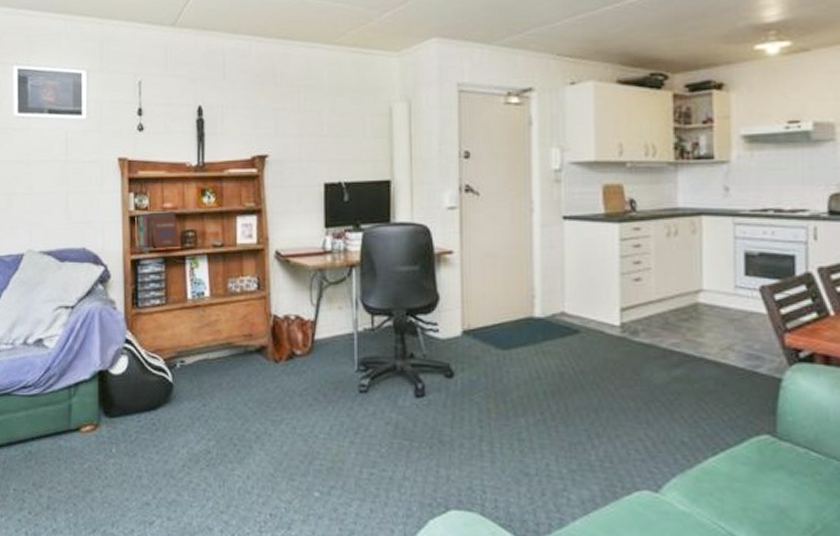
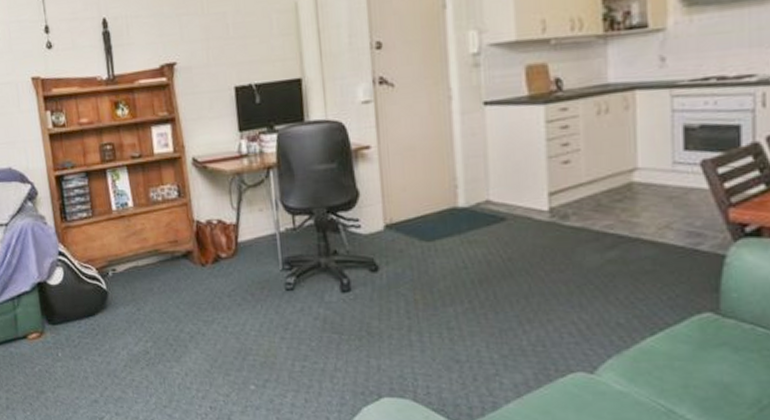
books: present [135,210,179,250] -> none [54,125,99,165]

